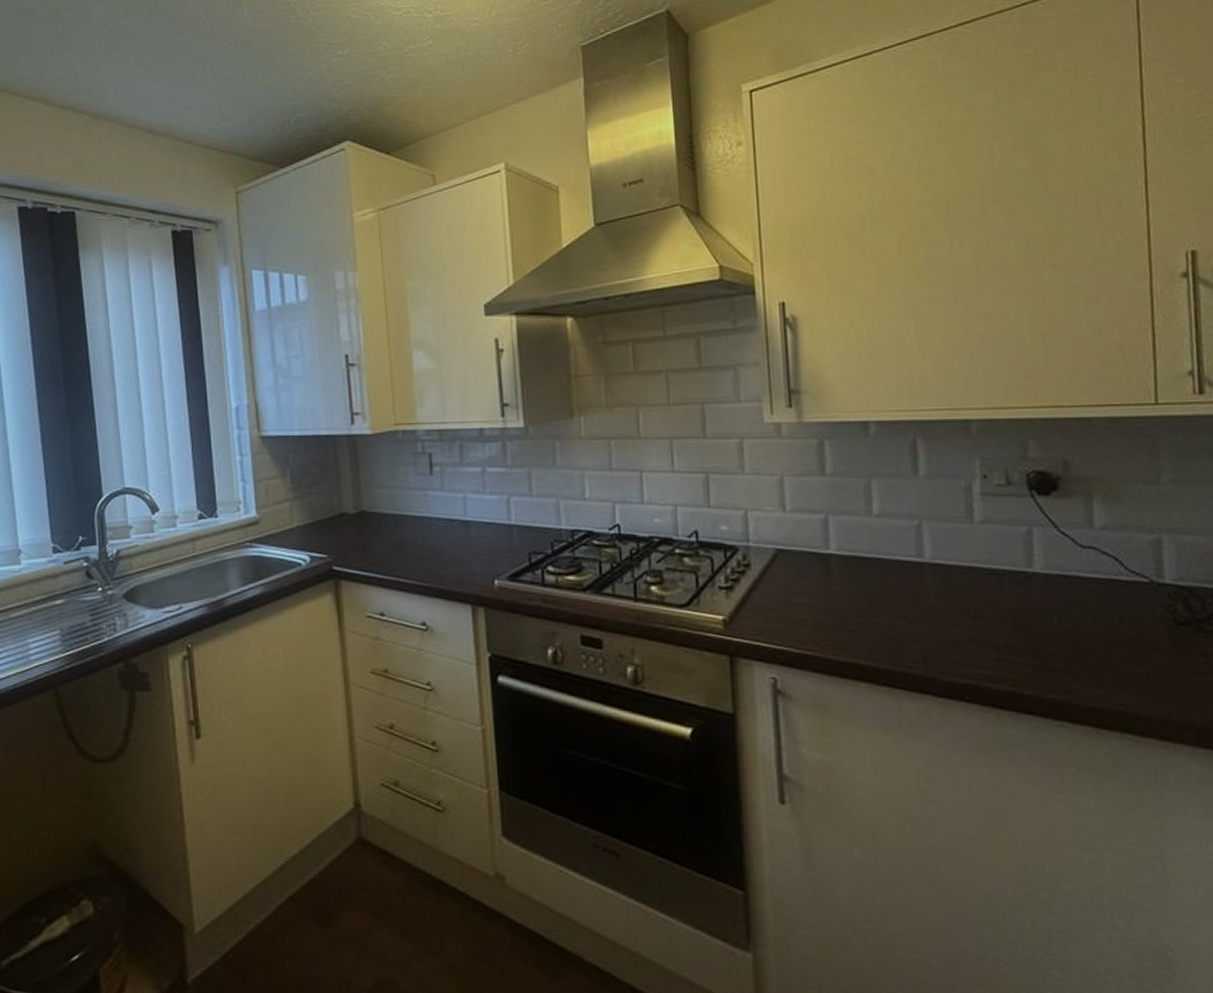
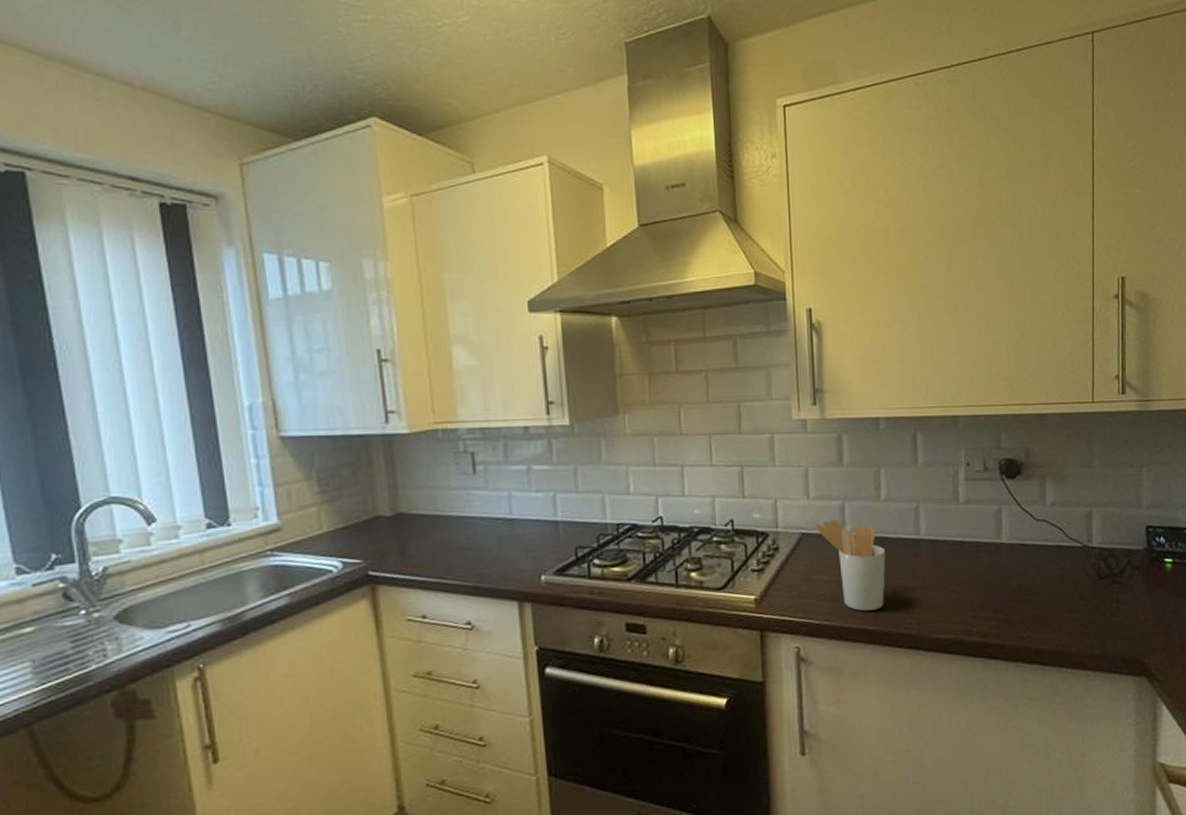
utensil holder: none [793,535,881,643] -> present [815,520,886,611]

